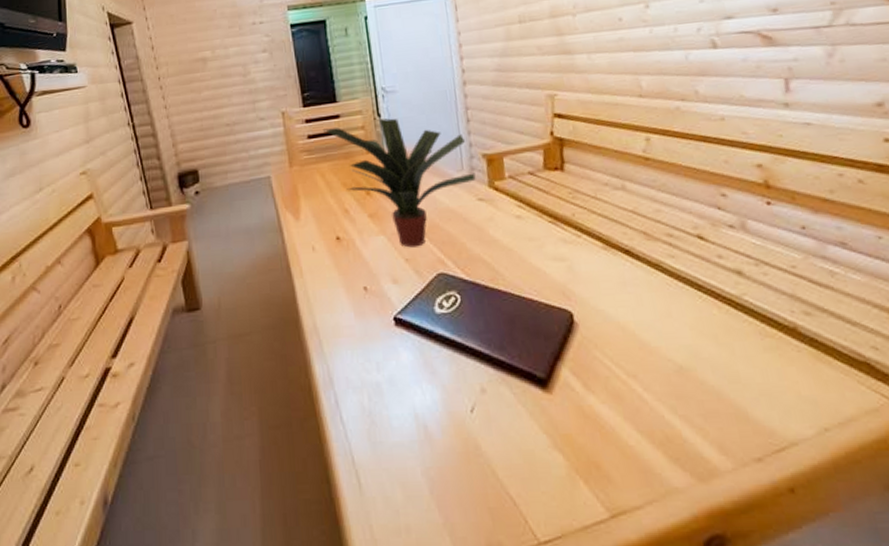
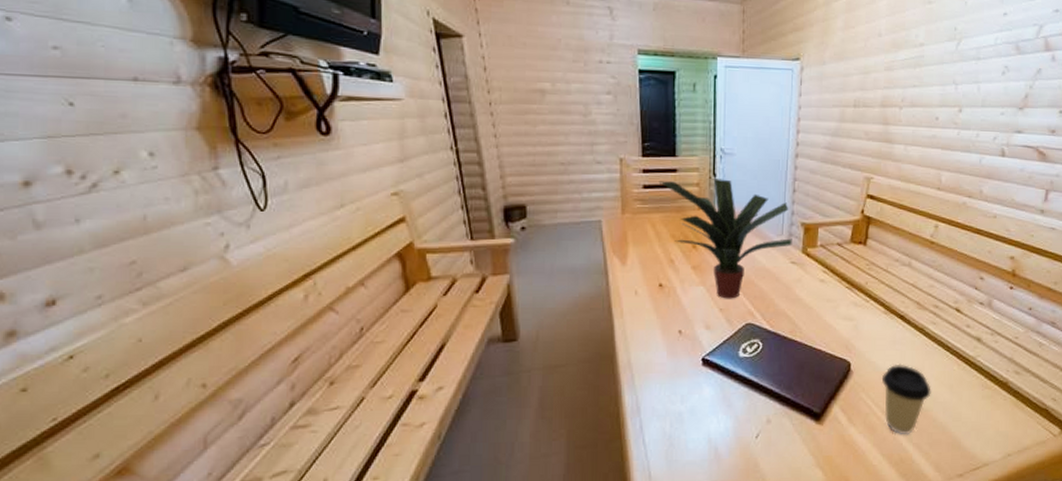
coffee cup: none [616,310,689,405] -> present [881,364,931,435]

